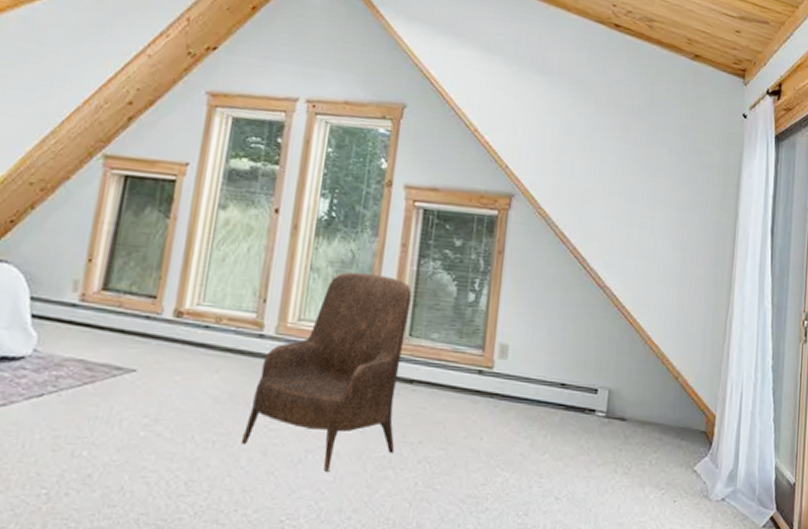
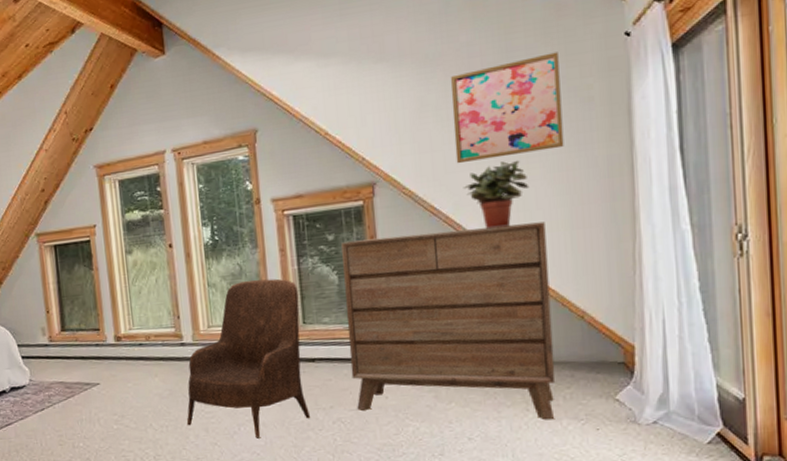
dresser: none [448,251,659,486] -> present [341,222,555,420]
wall art: none [591,108,691,205] -> present [450,52,564,164]
potted plant: none [593,204,651,271] -> present [463,160,530,229]

